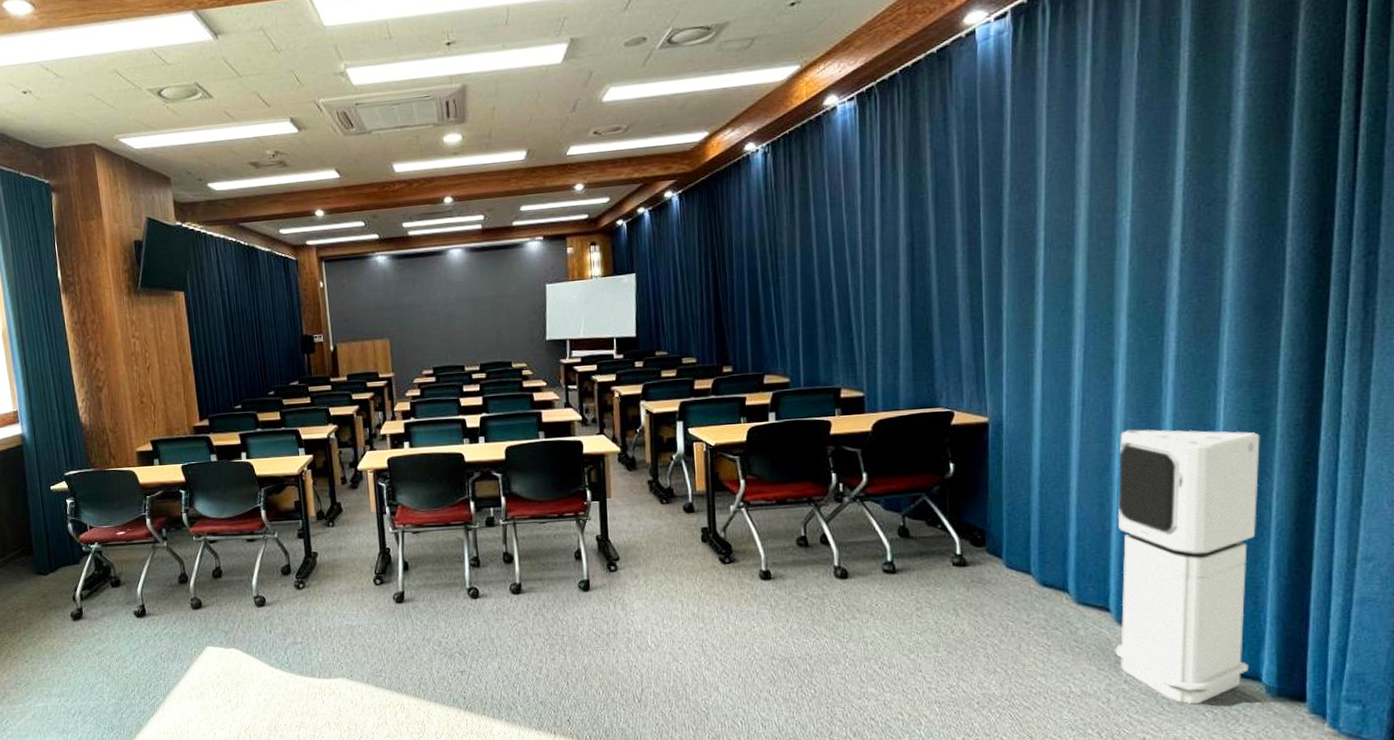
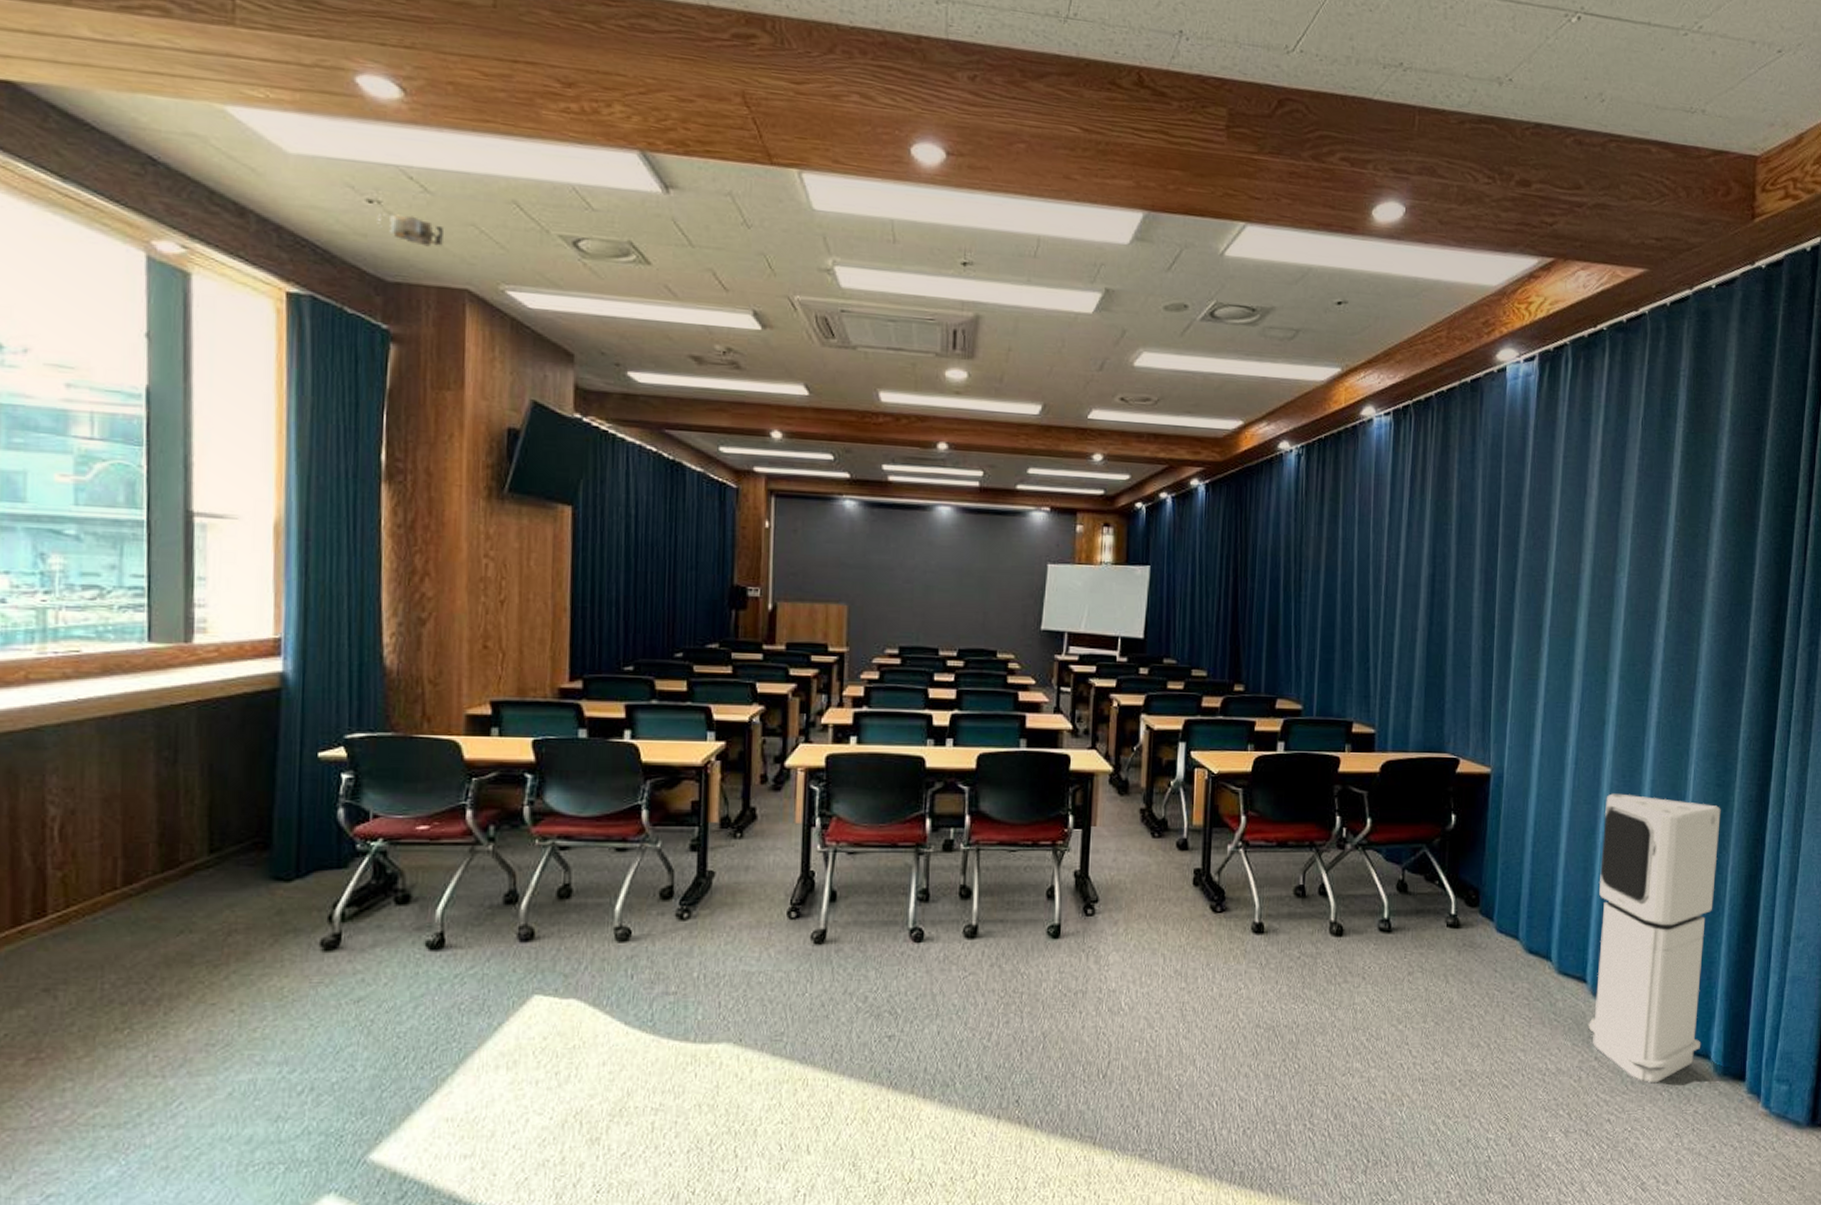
projector: none [31,97,74,118] -> present [377,213,443,247]

